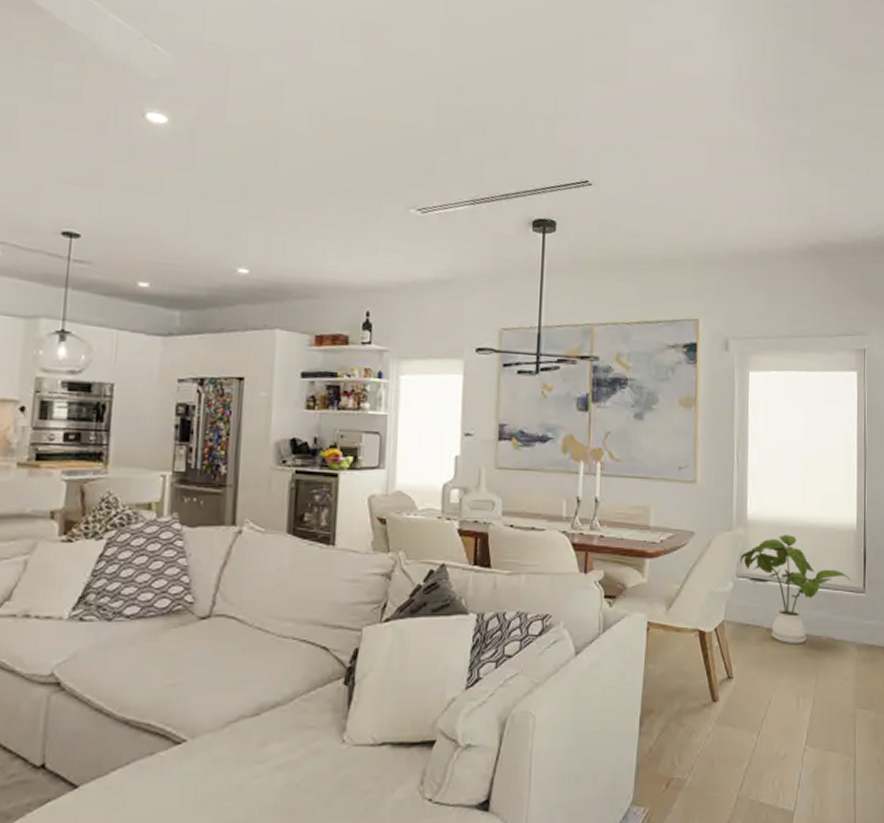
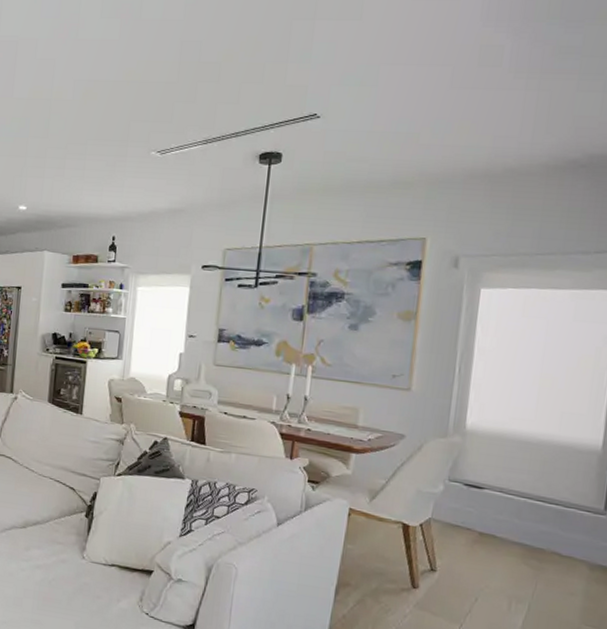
house plant: present [740,535,851,645] -> none [454,447,589,553]

